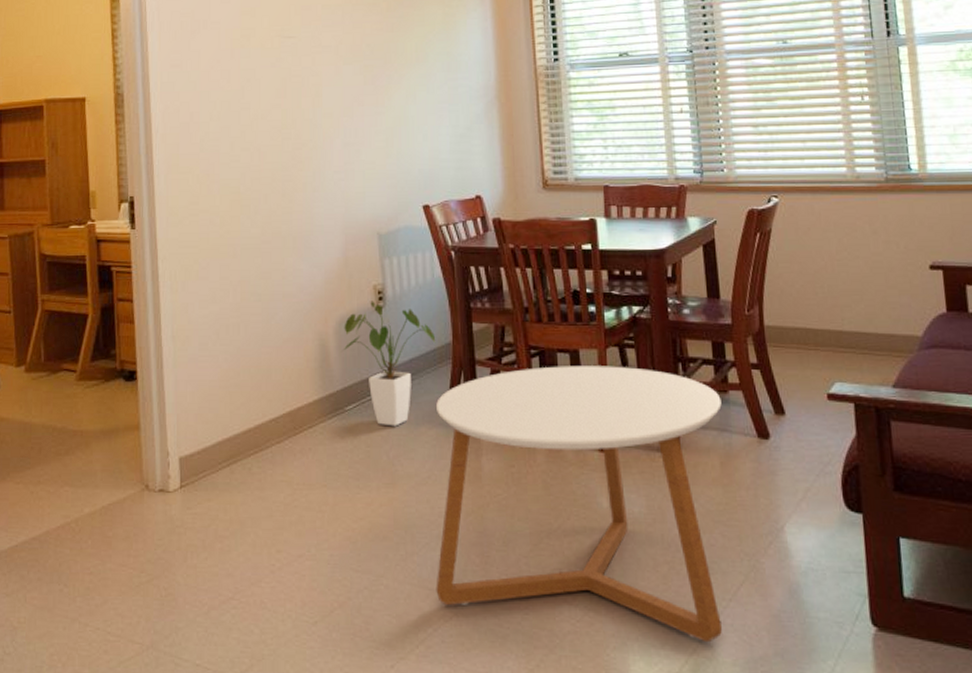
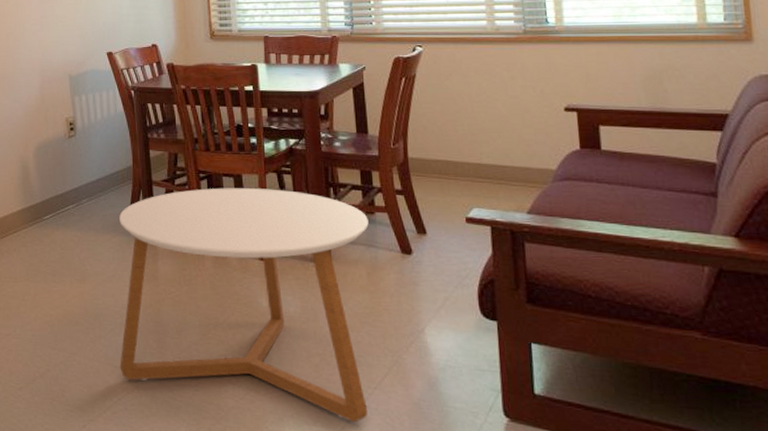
house plant: present [341,301,436,426] -> none [40,131,119,234]

